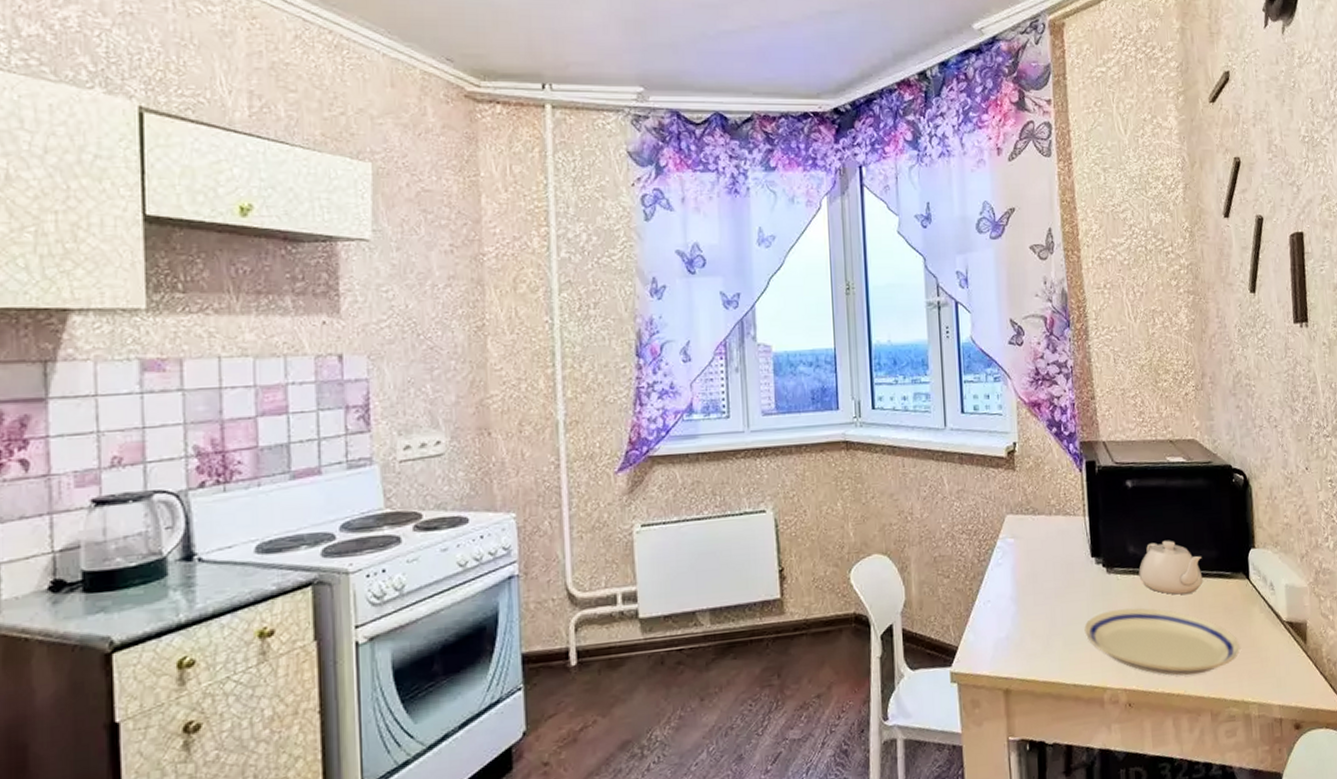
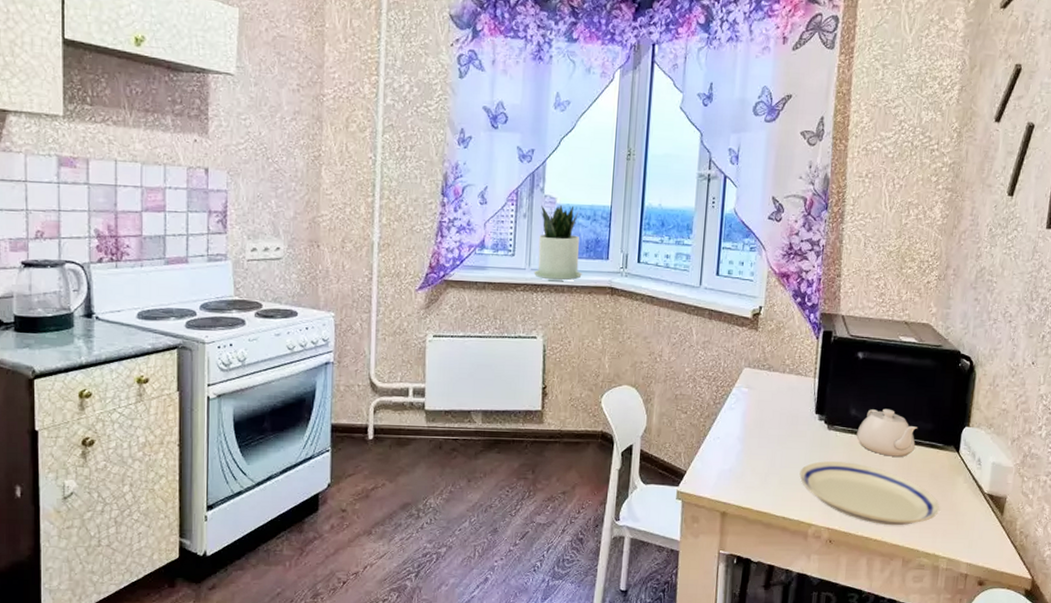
planter: none [754,352,811,442] -> present [533,204,582,281]

